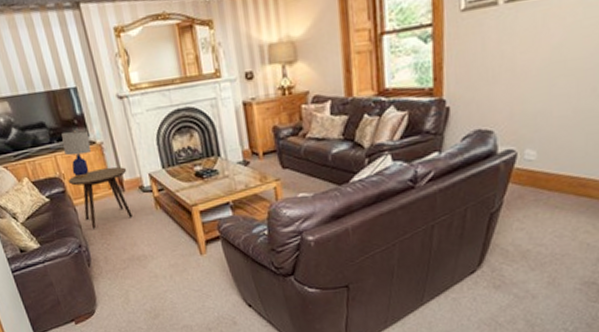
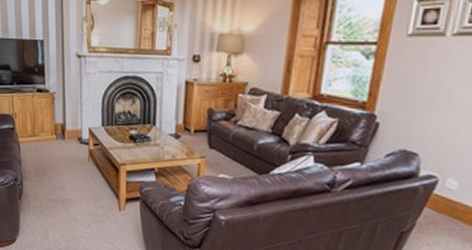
lamp: present [61,130,92,178] -> none [21,77,45,120]
side table: present [68,166,133,229] -> none [18,114,71,167]

